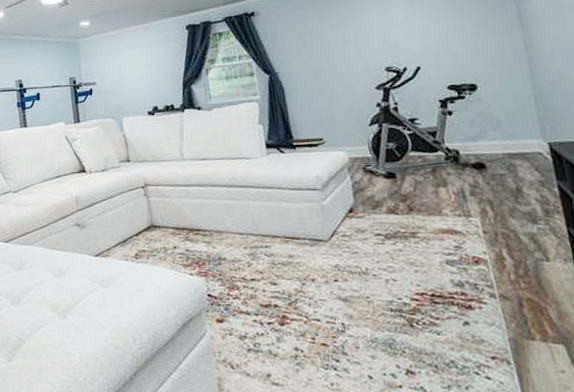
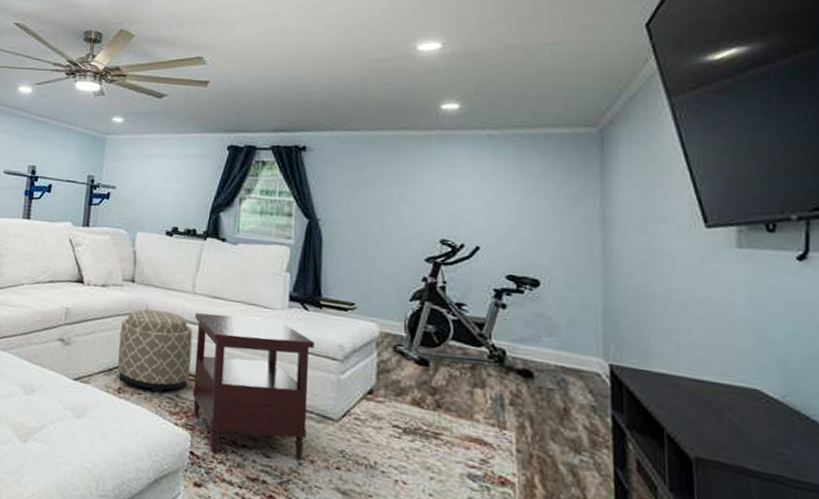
ottoman: none [126,180,194,253] -> present [117,309,193,394]
side table: none [188,166,304,292] -> present [192,313,315,460]

